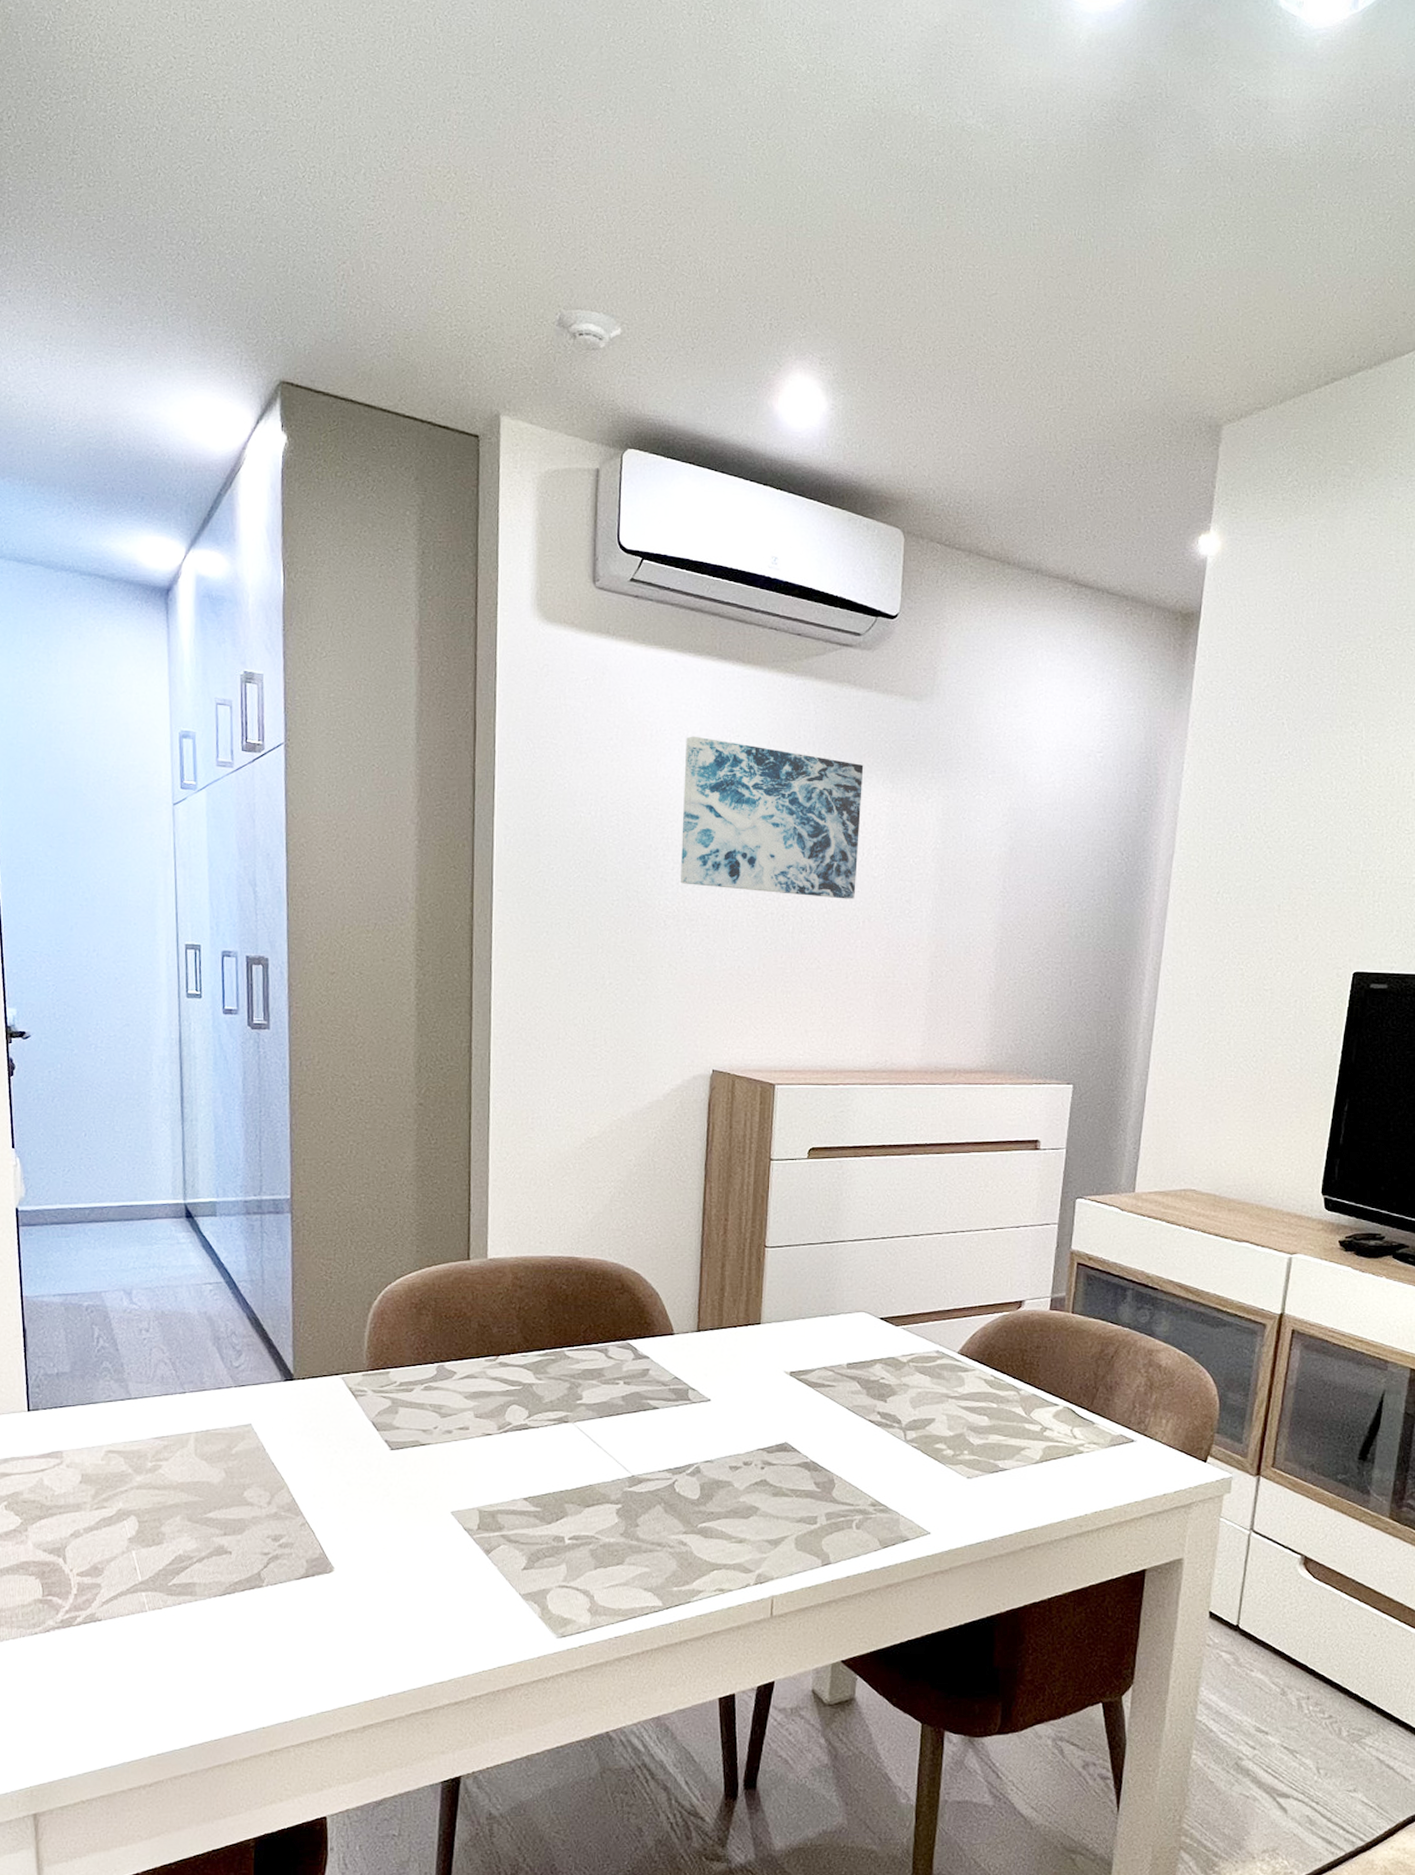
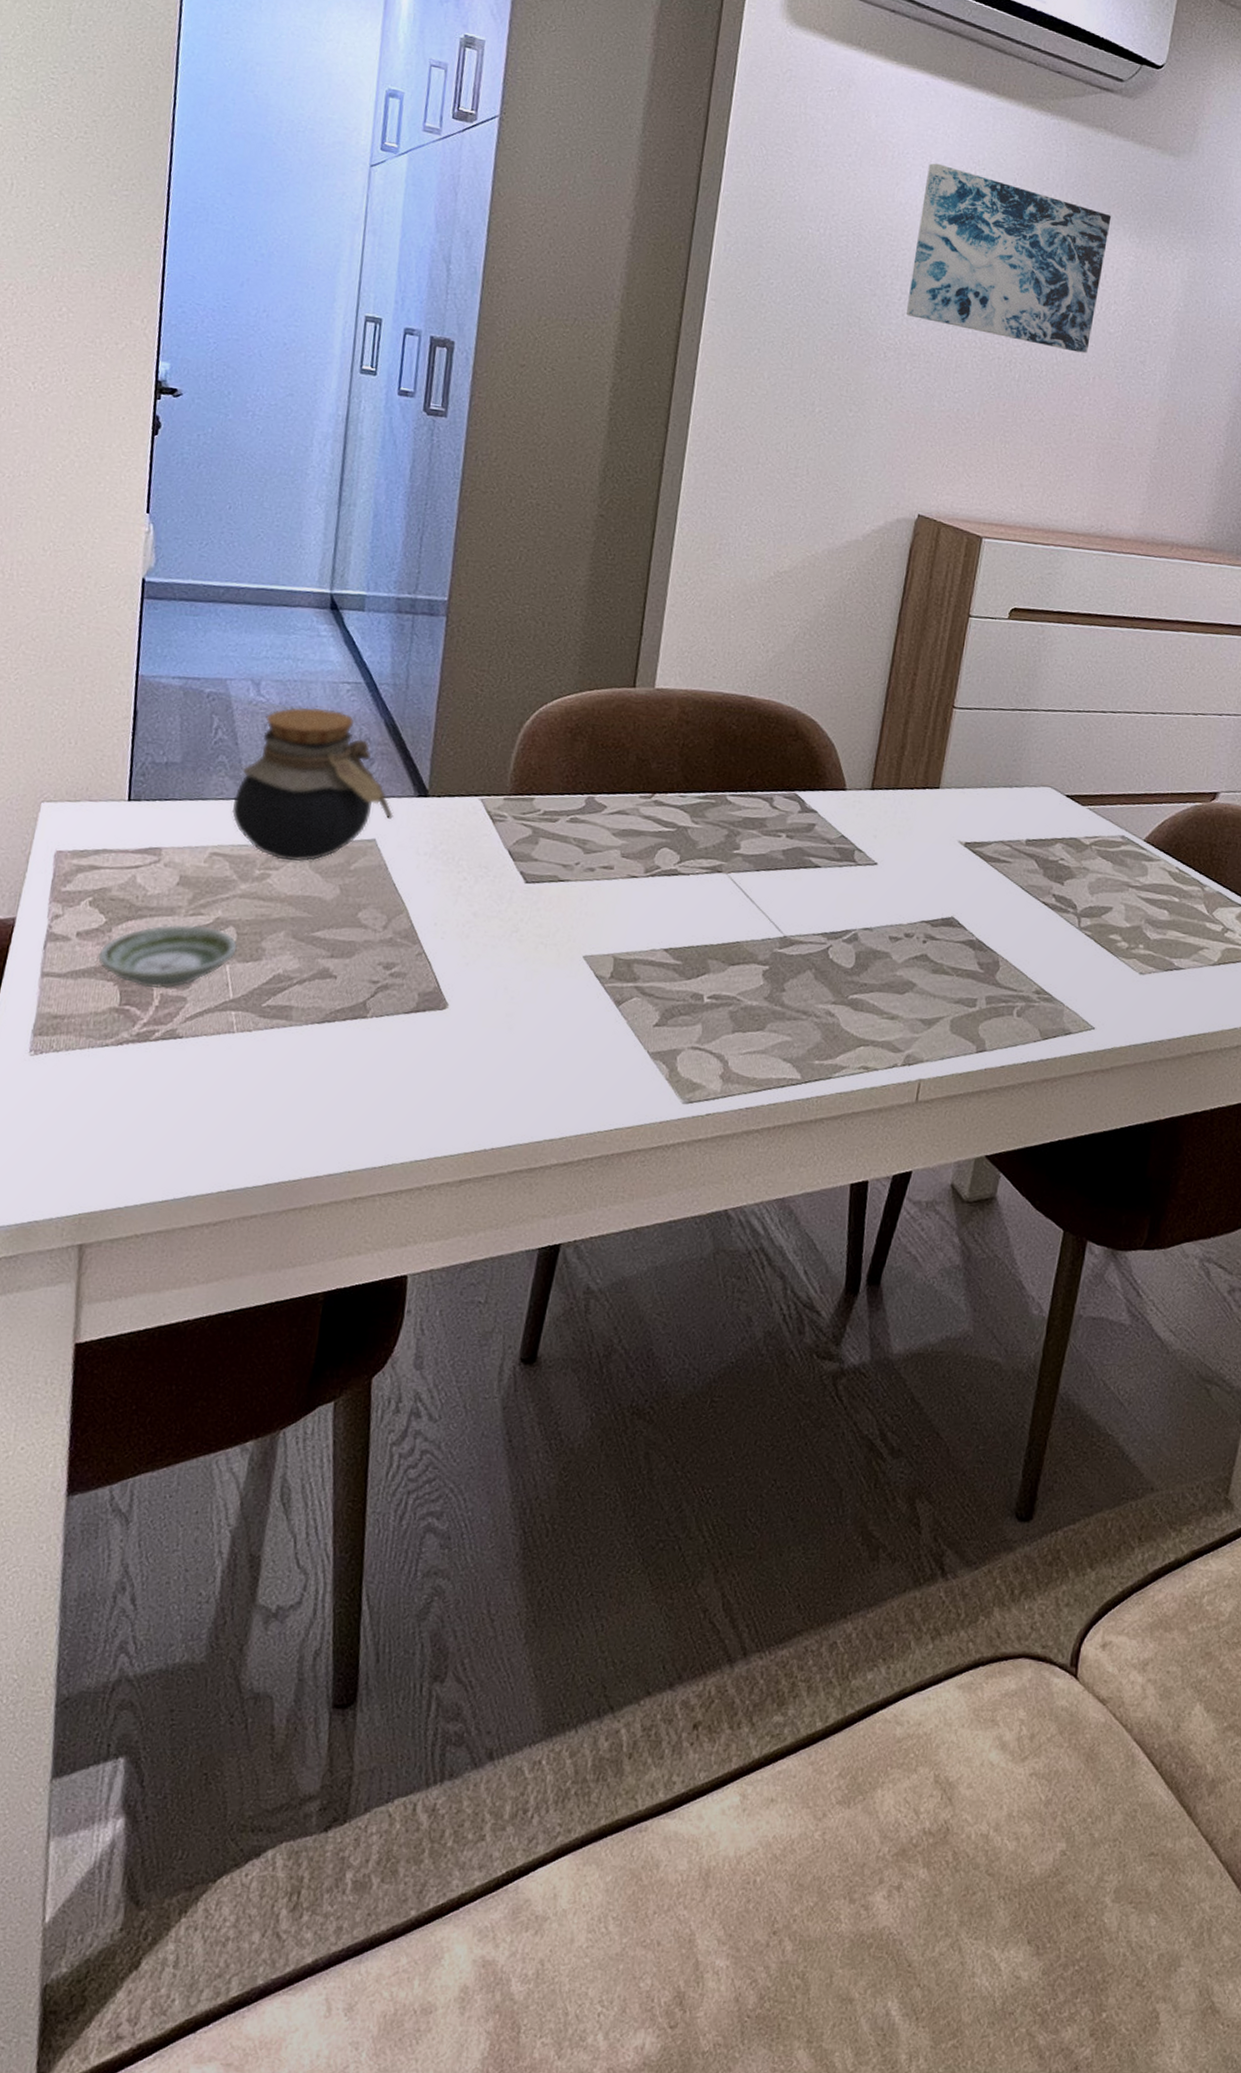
saucer: none [19,1518,140,1579] -> present [98,924,237,989]
jar: none [120,1309,265,1451] -> present [231,707,394,861]

